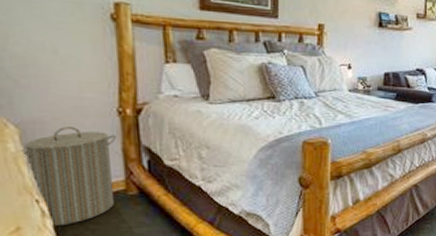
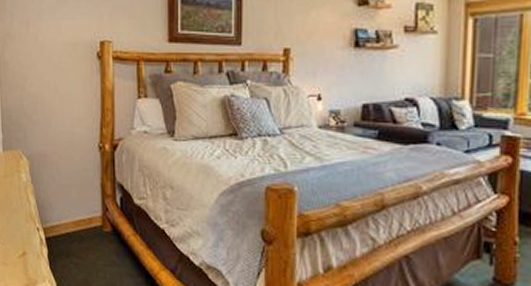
laundry hamper: present [21,127,117,227] -> none [30,160,97,256]

